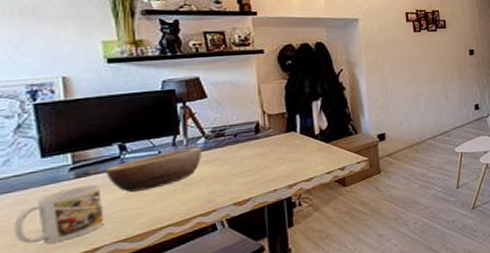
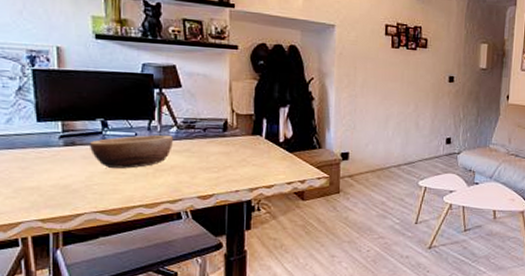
mug: present [13,184,105,244] -> none [13,154,86,202]

